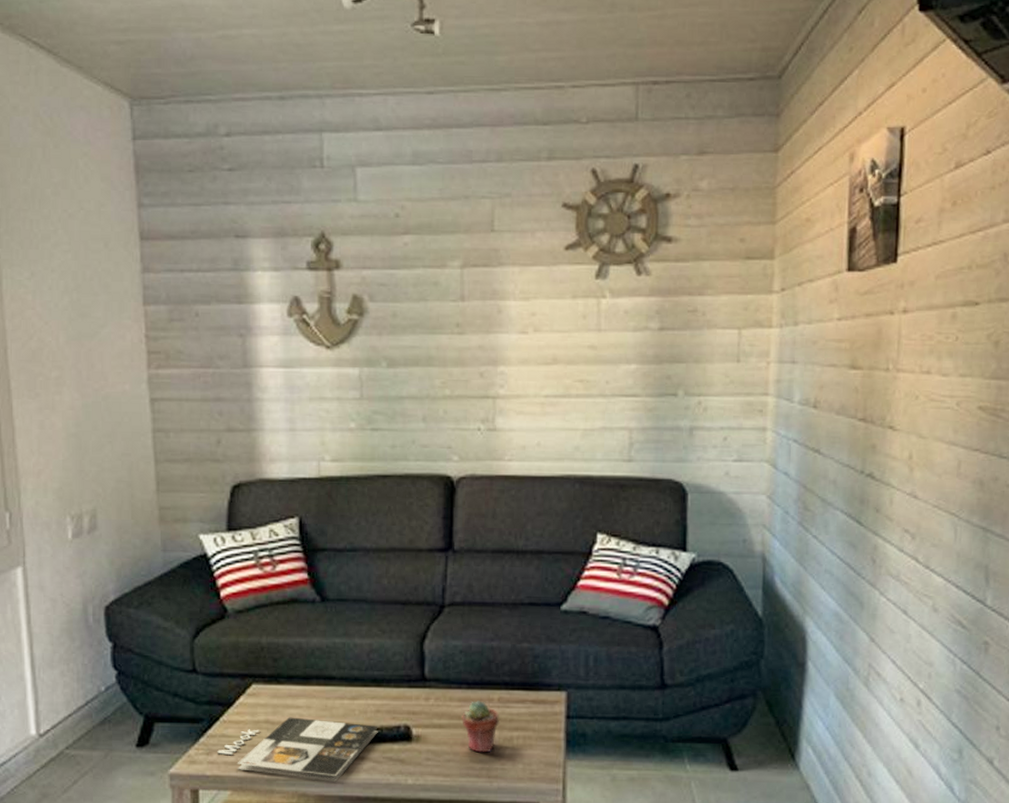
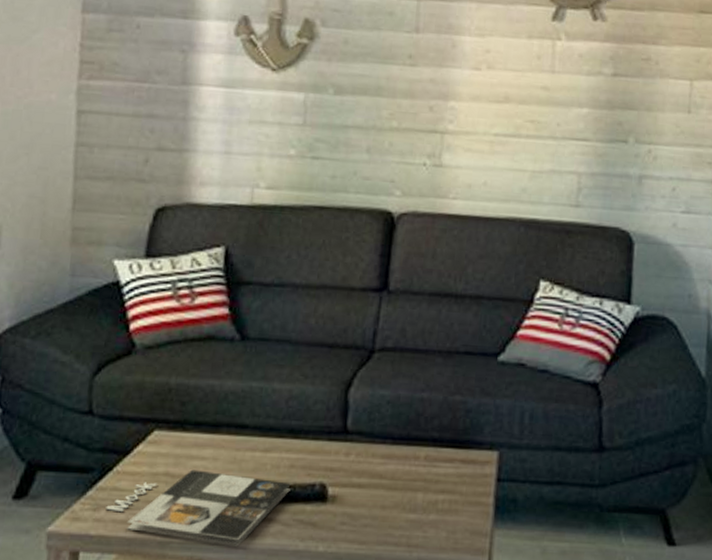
potted succulent: present [462,699,500,753] -> none [383,457,425,518]

